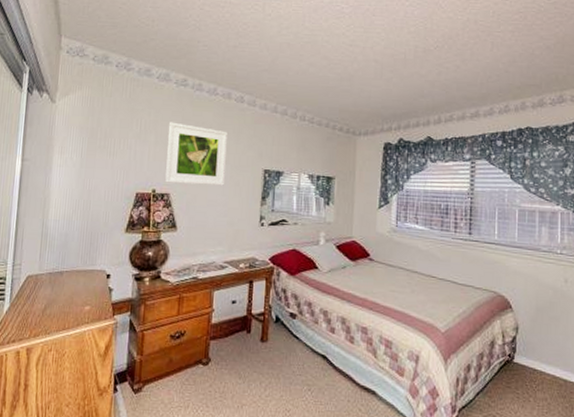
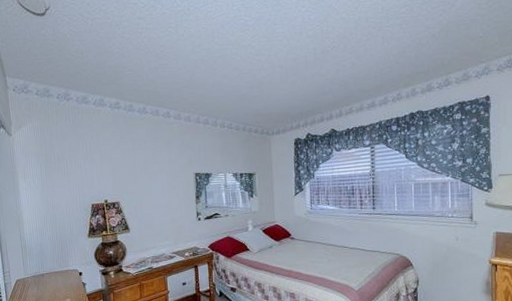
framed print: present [165,122,227,186] -> none [109,141,164,193]

